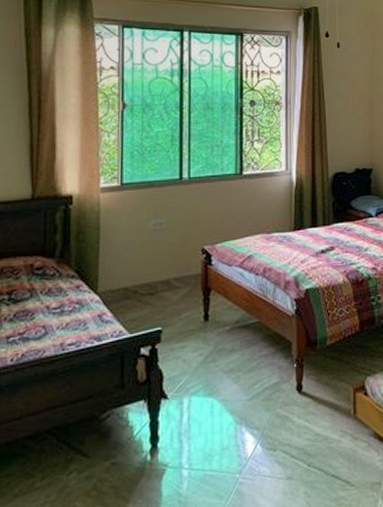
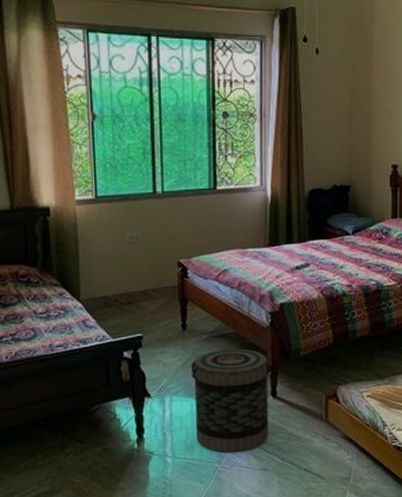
basket: none [212,338,297,460] -> present [190,347,272,453]

